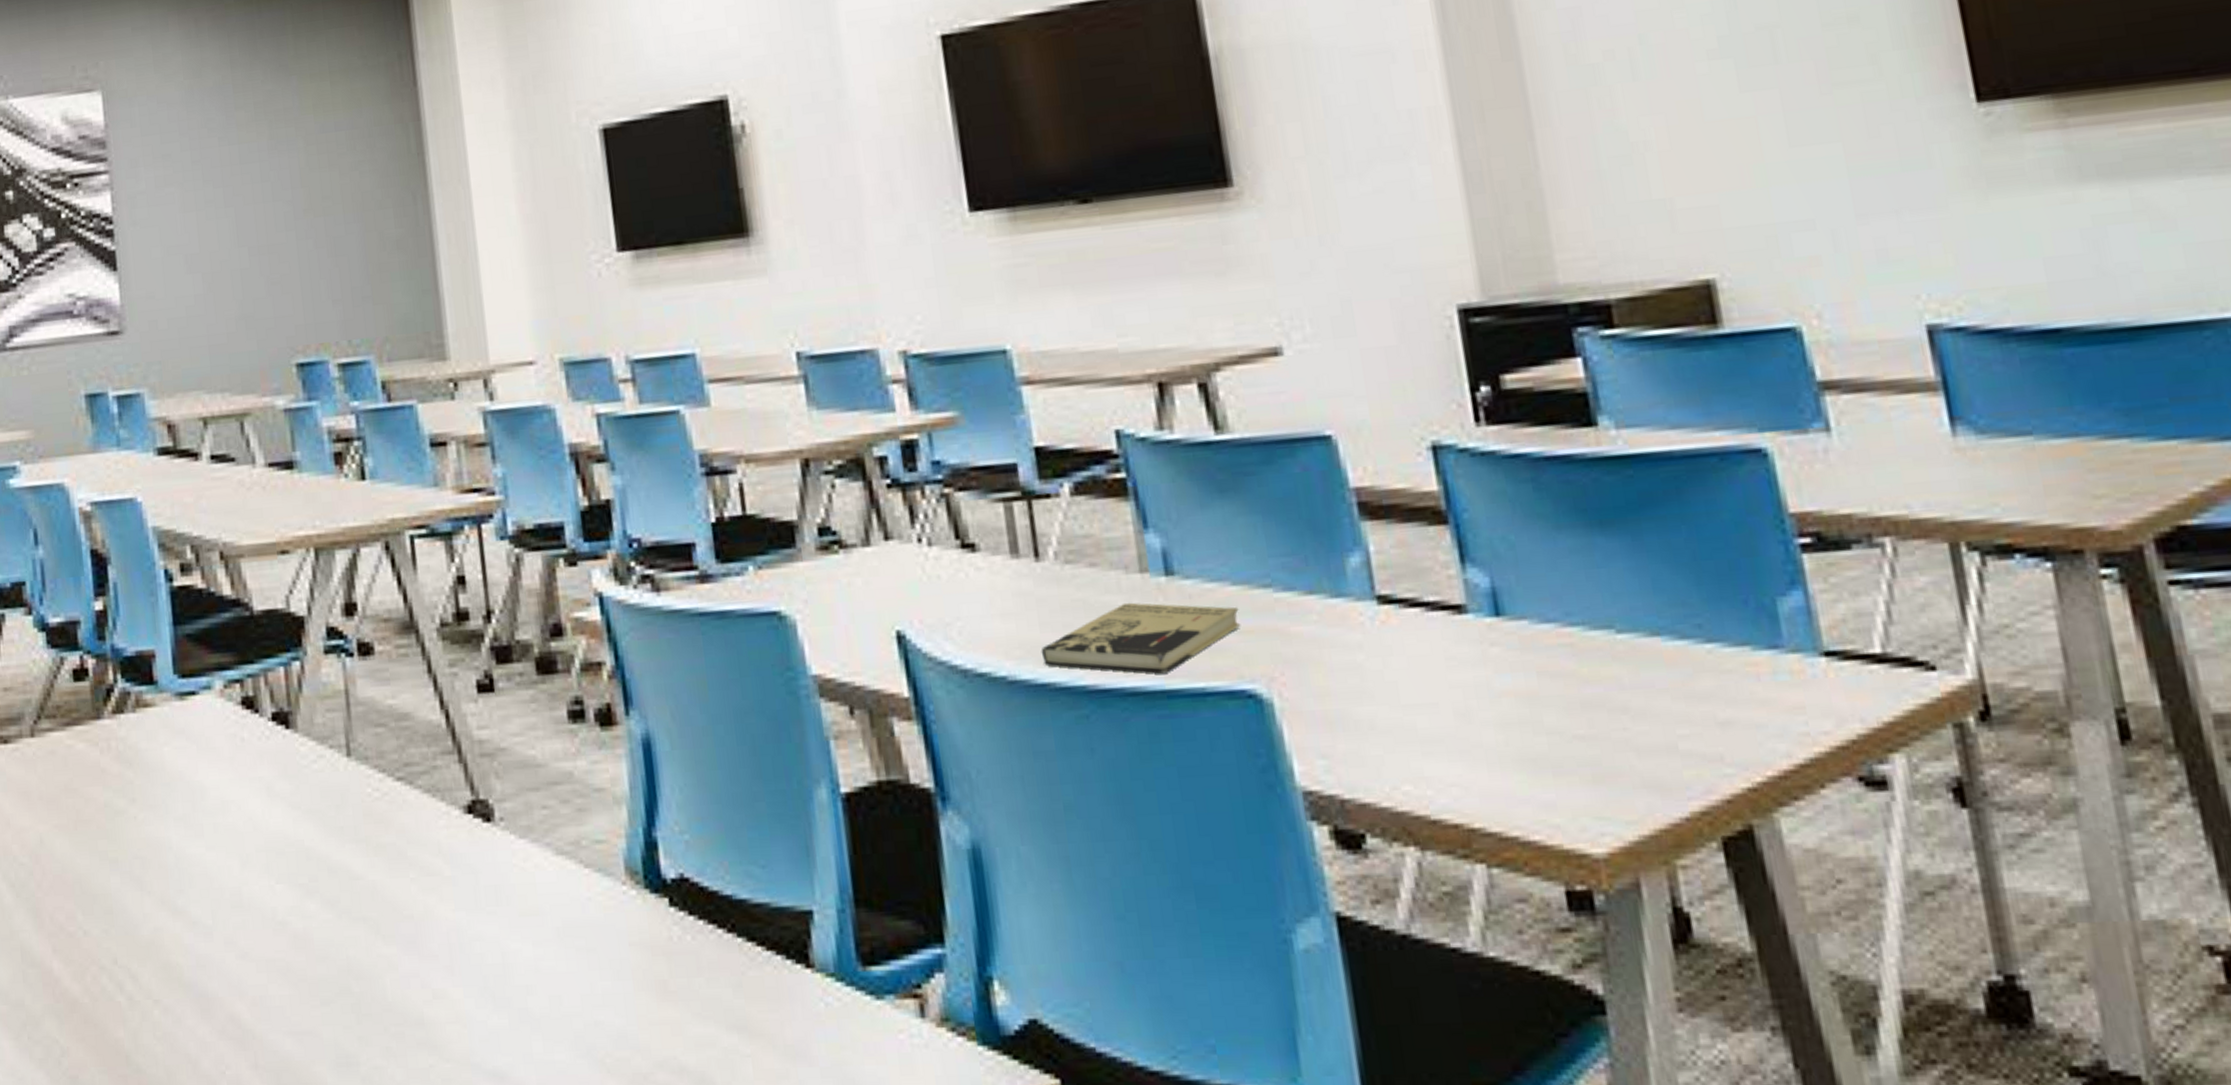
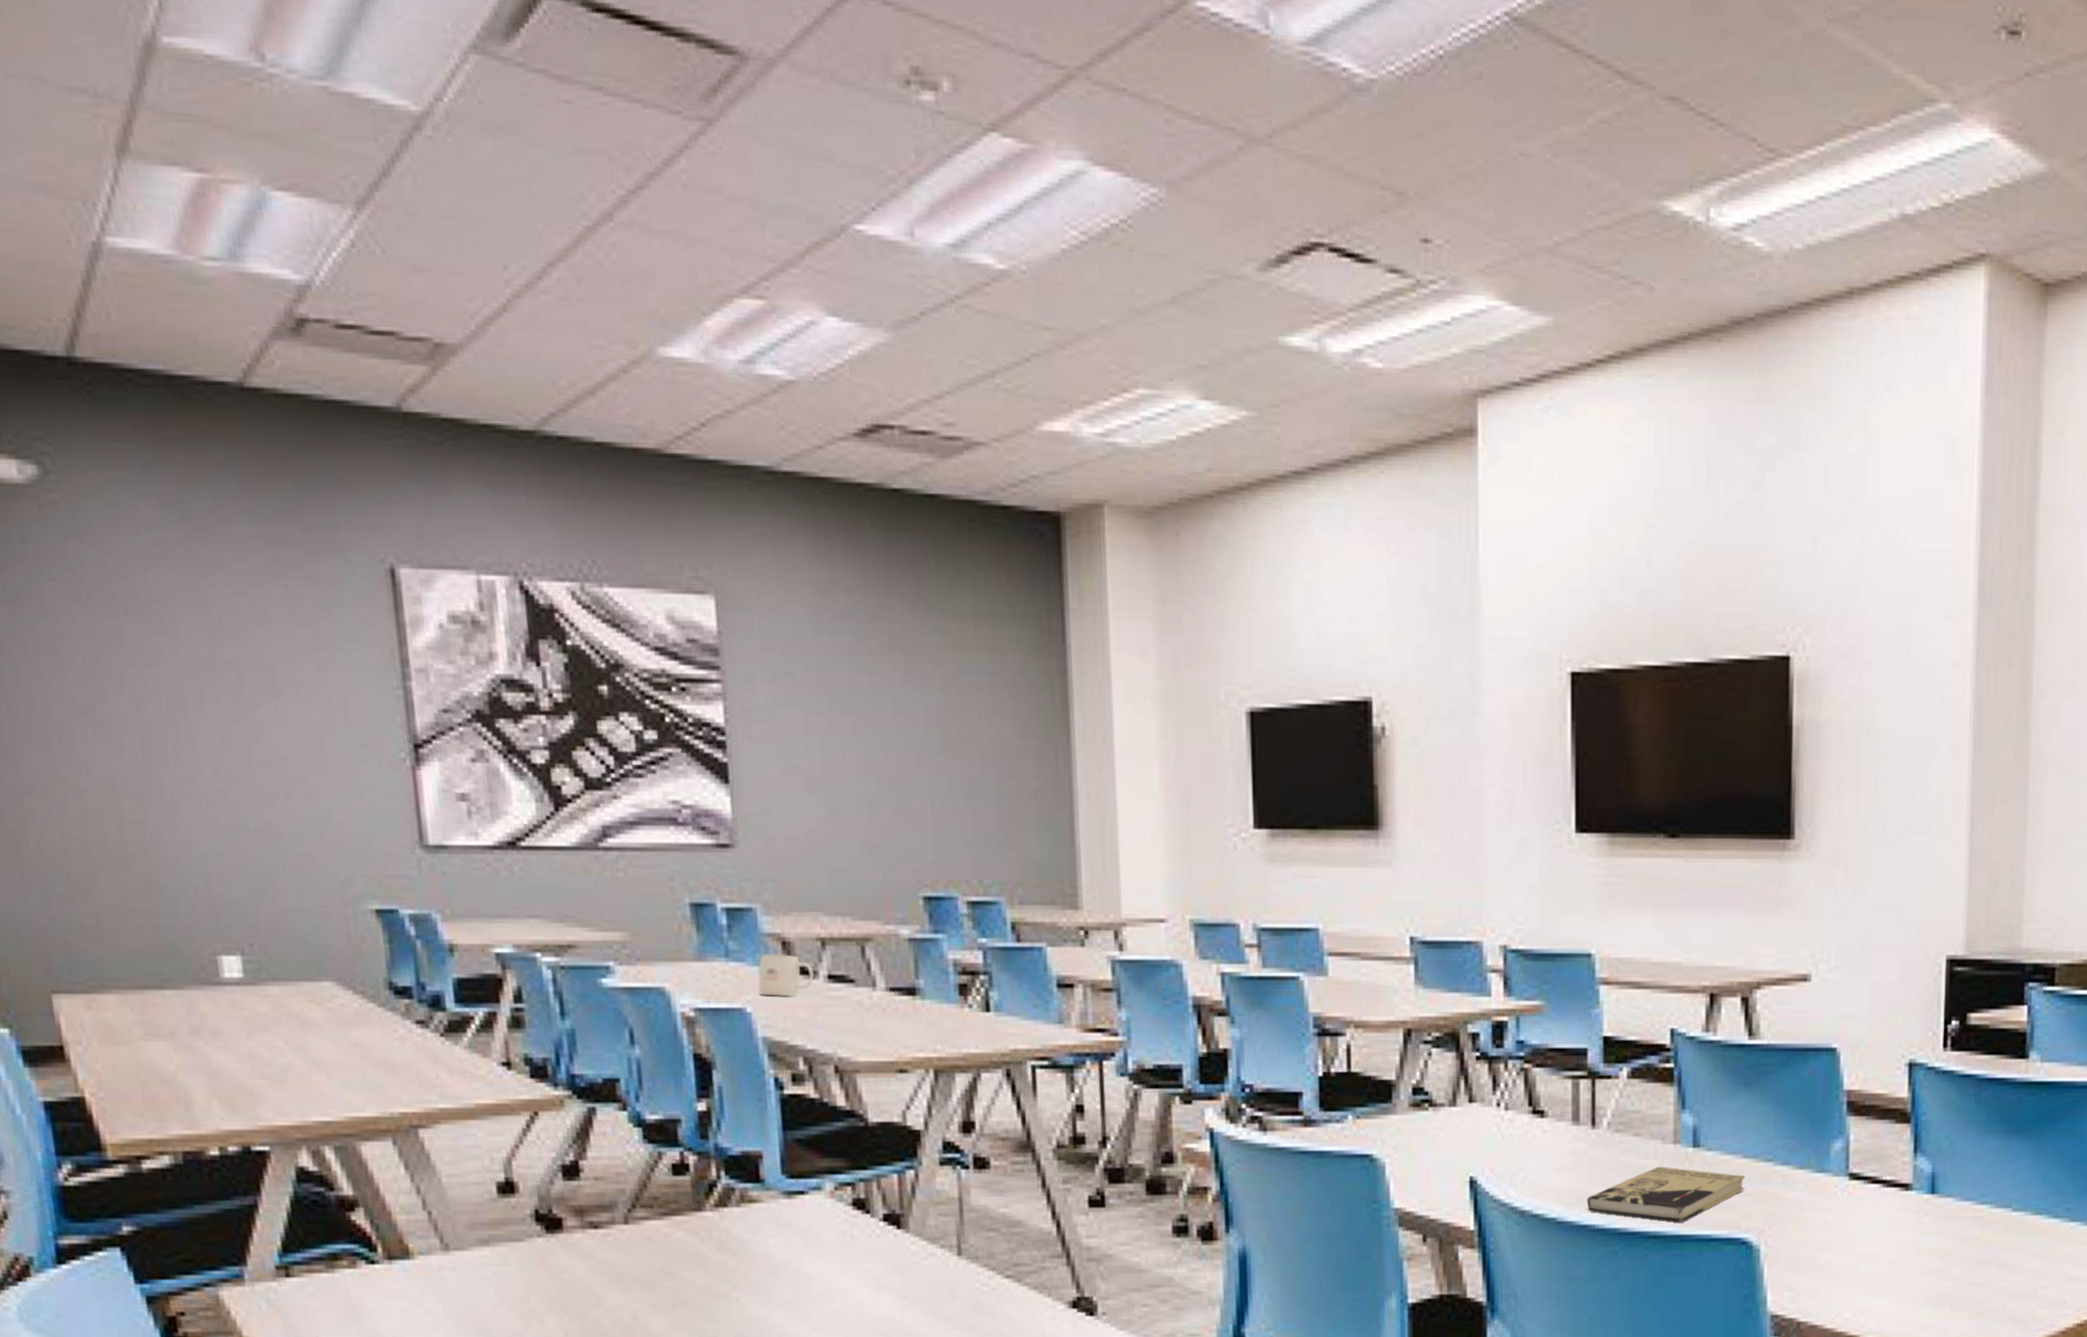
mug: none [146,437,198,483] -> present [758,953,814,996]

